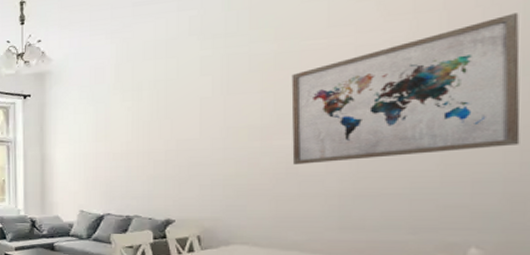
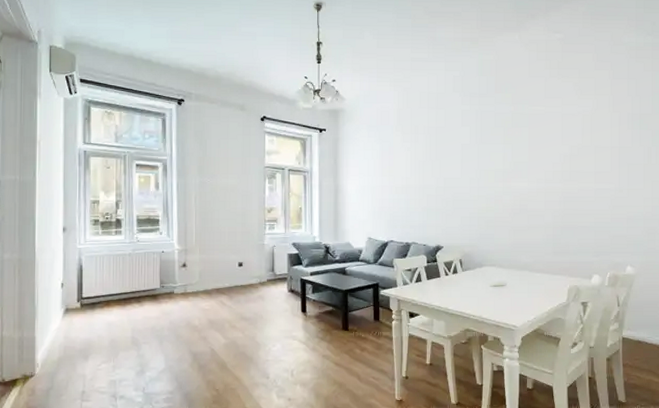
wall art: present [291,13,521,165] -> none [523,103,652,203]

